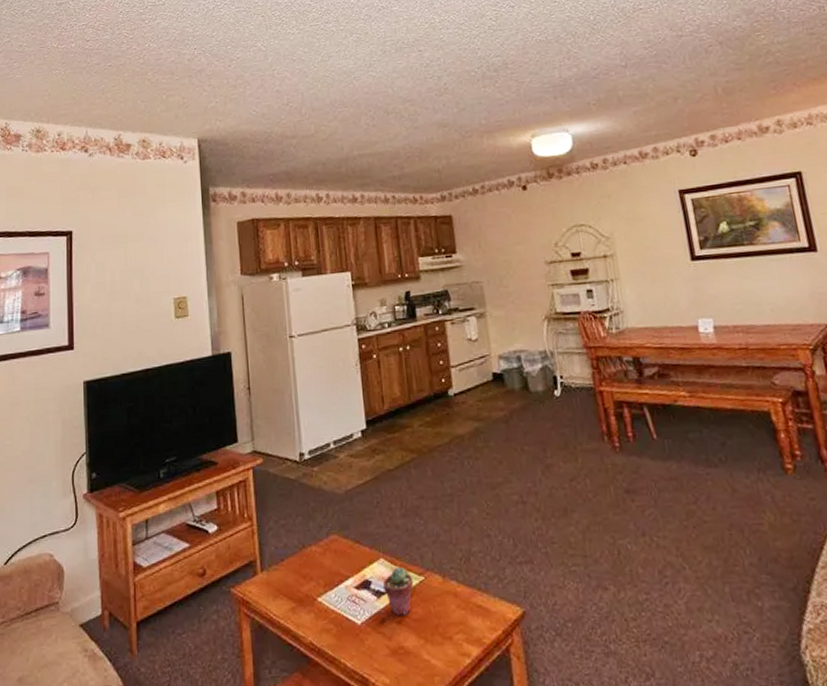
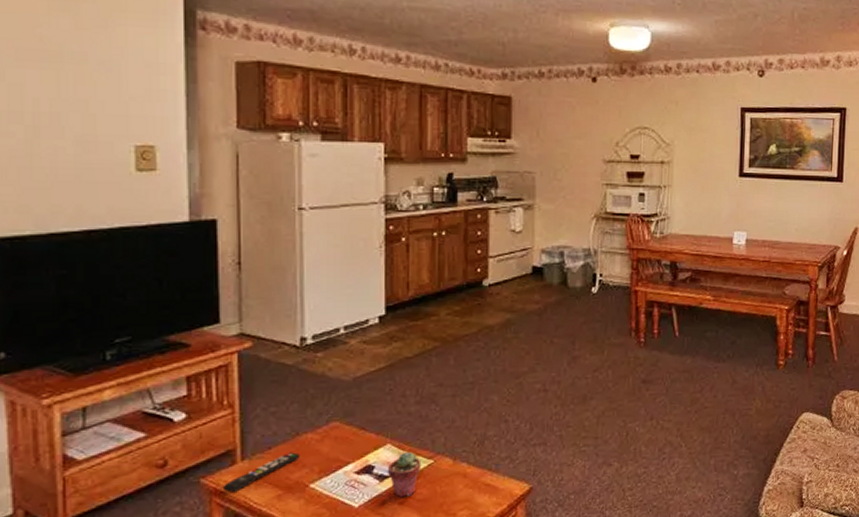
remote control: none [247,565,308,603] -> present [222,452,301,493]

